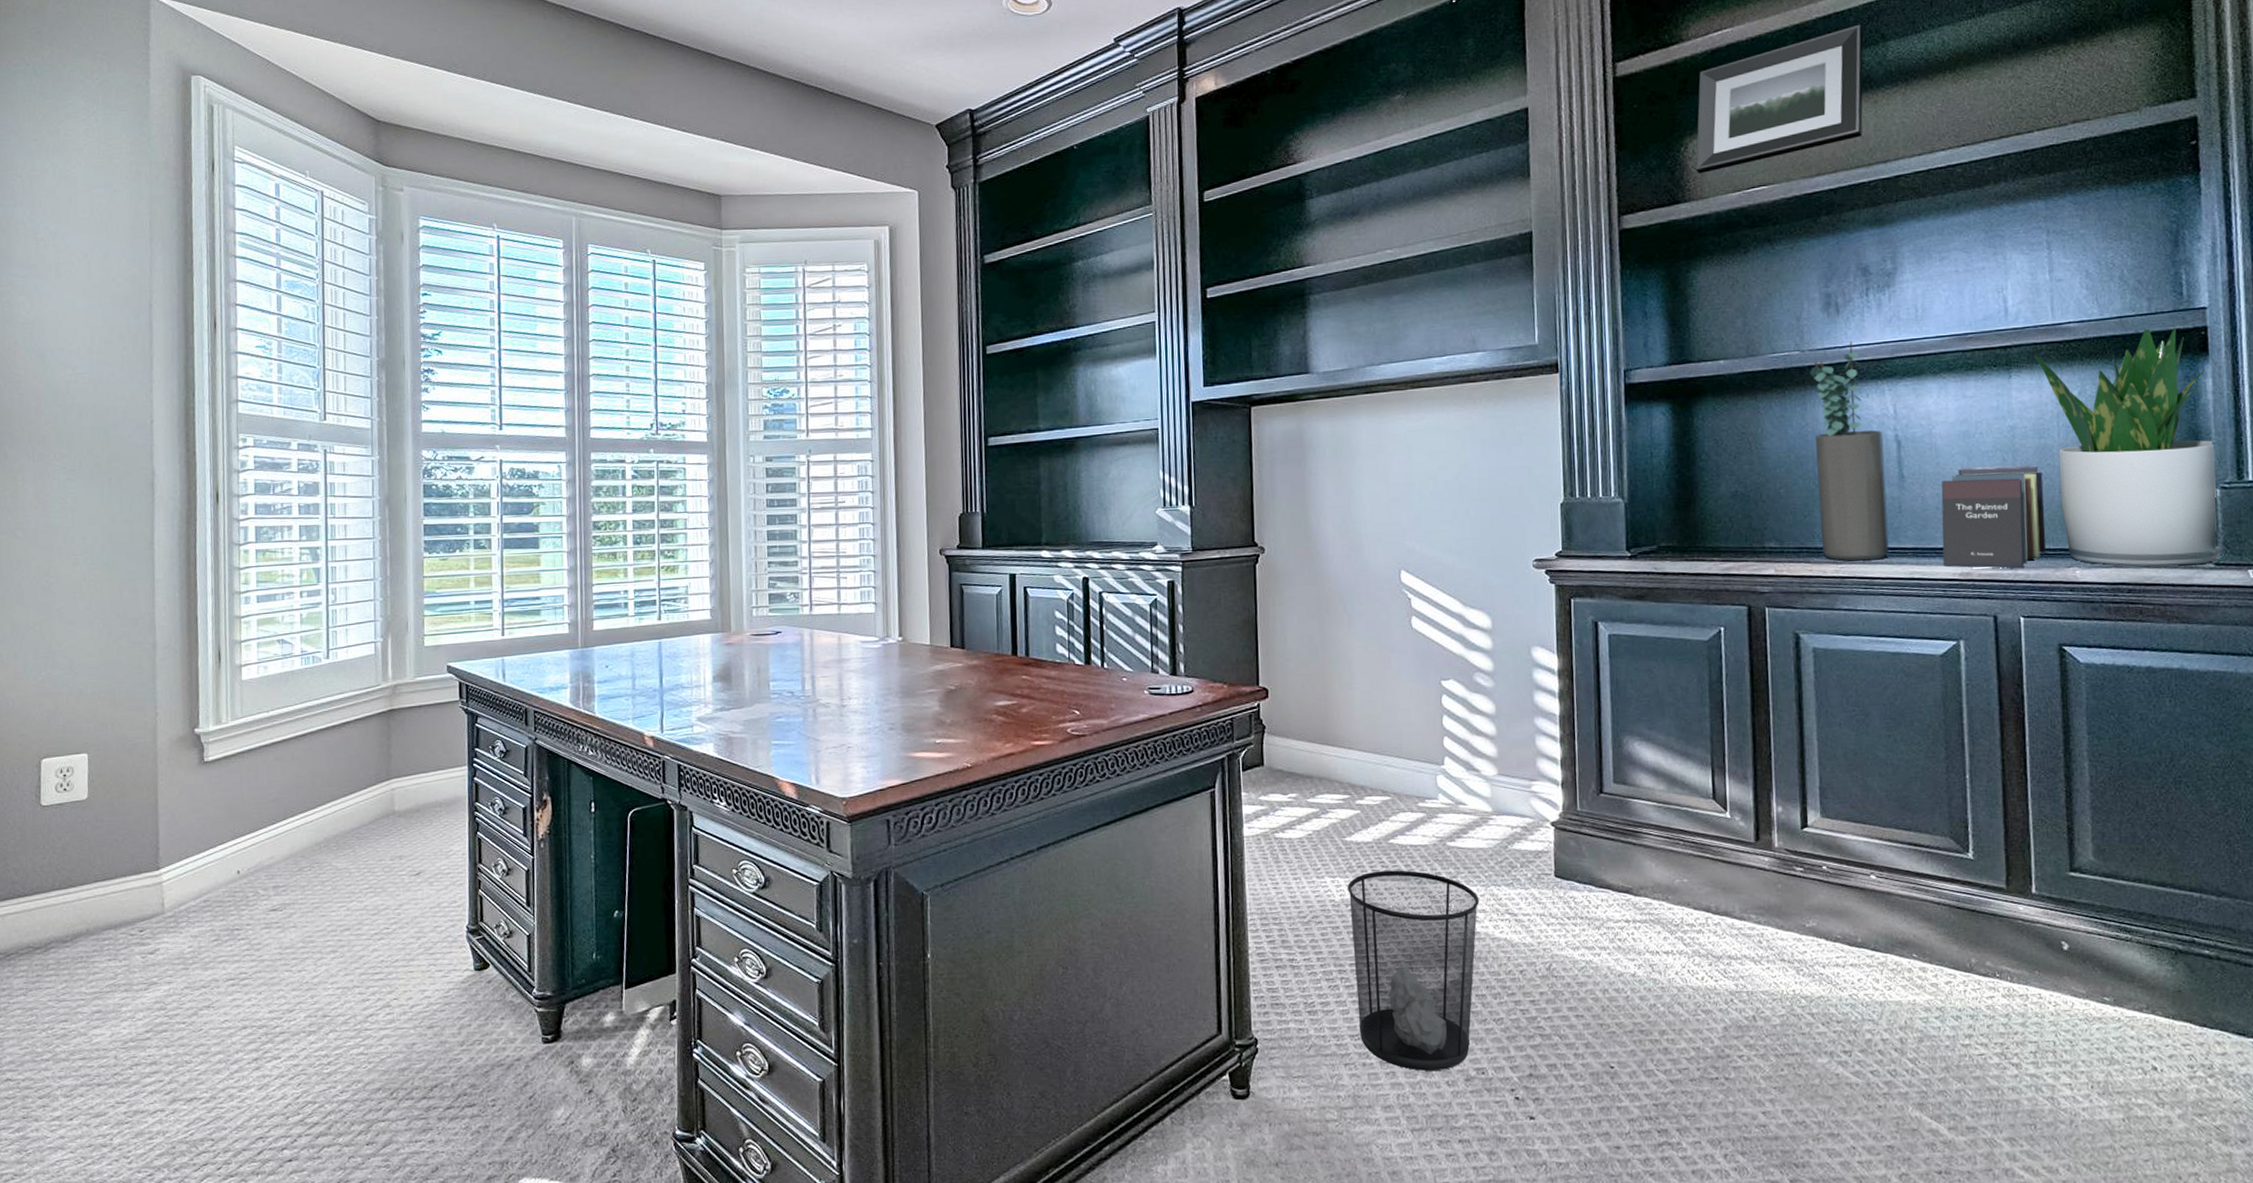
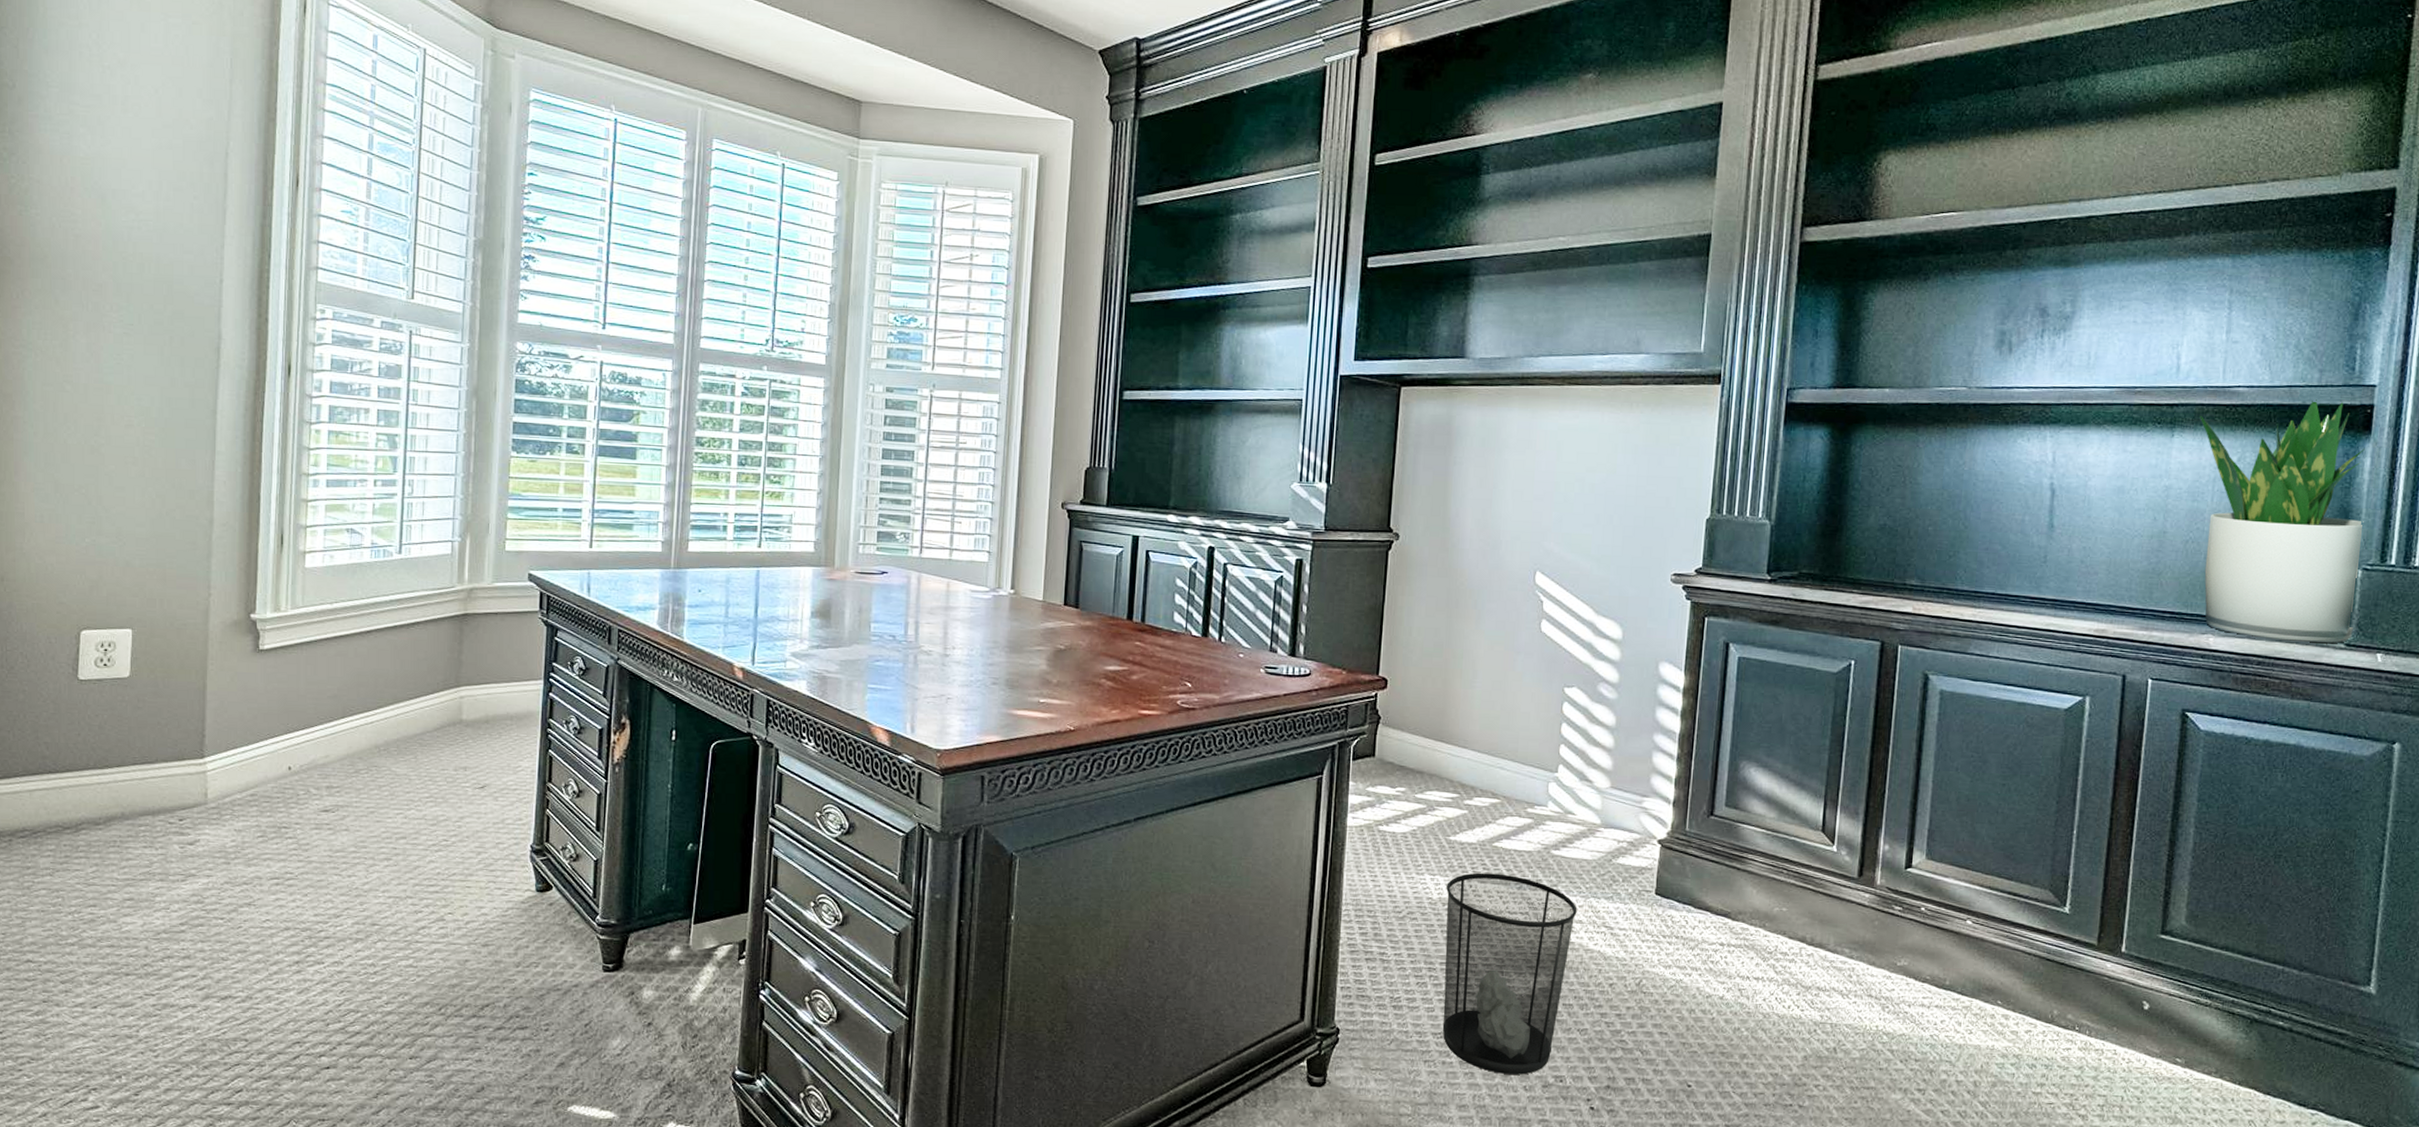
picture frame: present [1695,24,1864,174] -> none [1886,52,2076,193]
vase: present [1810,341,1889,561] -> none [1963,382,2039,608]
books: present [1941,465,2047,569] -> none [2080,522,2191,631]

